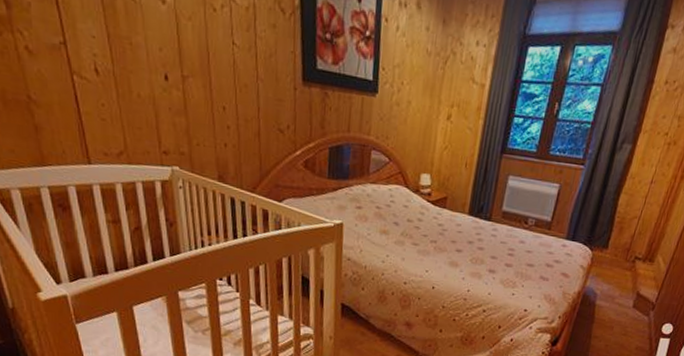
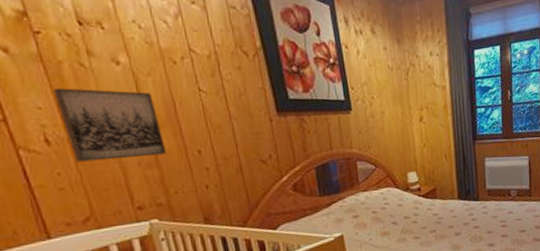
wall art: none [106,19,195,105] -> present [52,88,167,162]

